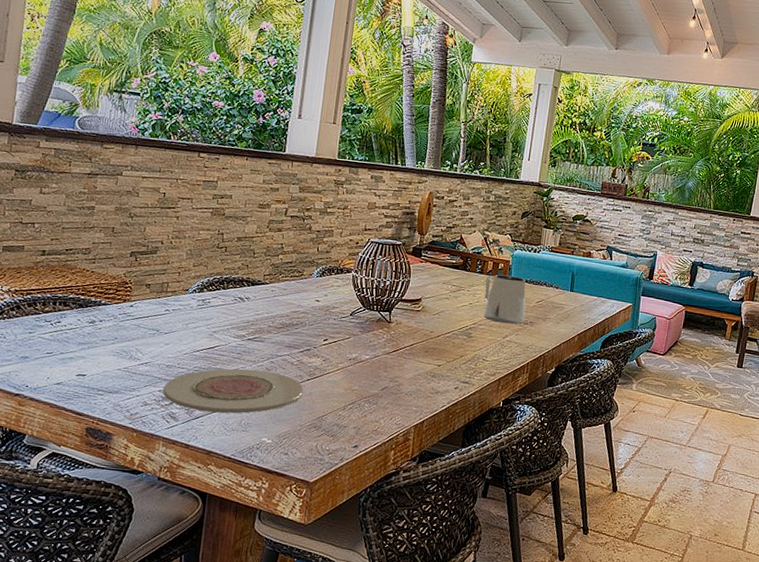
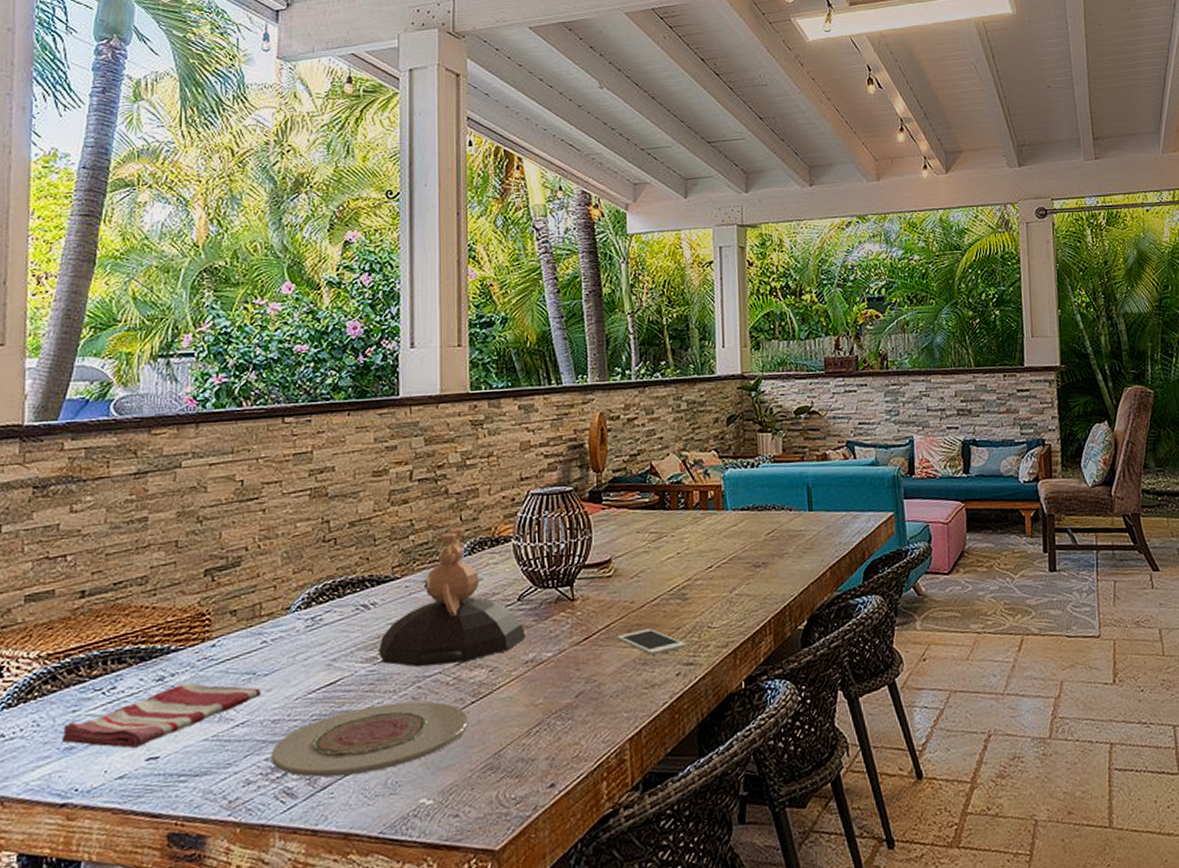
dish towel: none [19,328,162,366] -> present [61,682,262,749]
decorative bowl: none [246,255,353,351] -> present [378,527,526,667]
cell phone: none [417,352,465,372] -> present [617,628,686,655]
pitcher: present [483,274,526,324] -> none [694,504,755,573]

